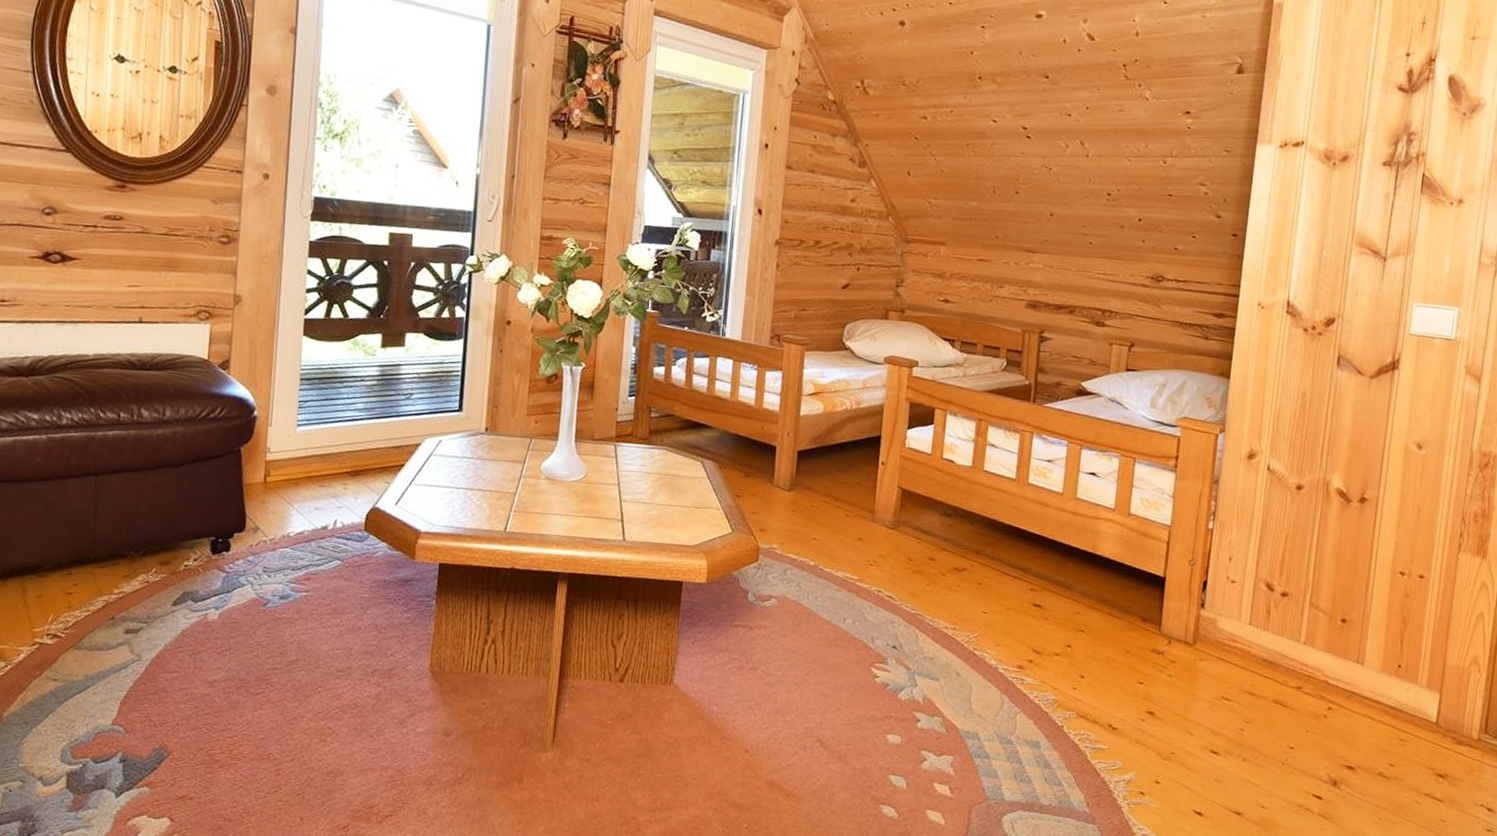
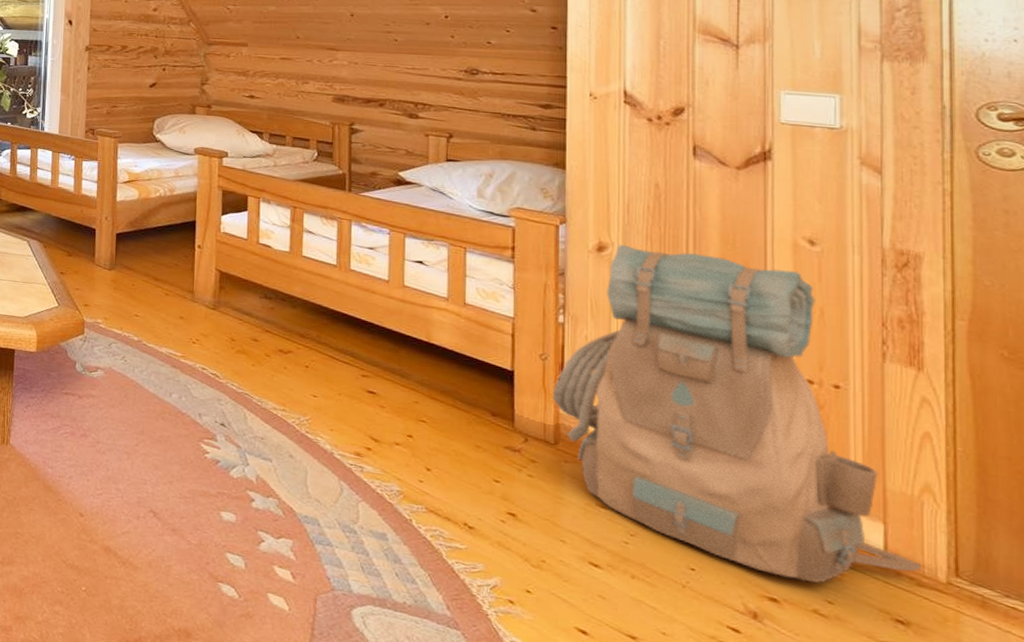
backpack: none [1196,451,1462,751] -> present [552,244,922,584]

